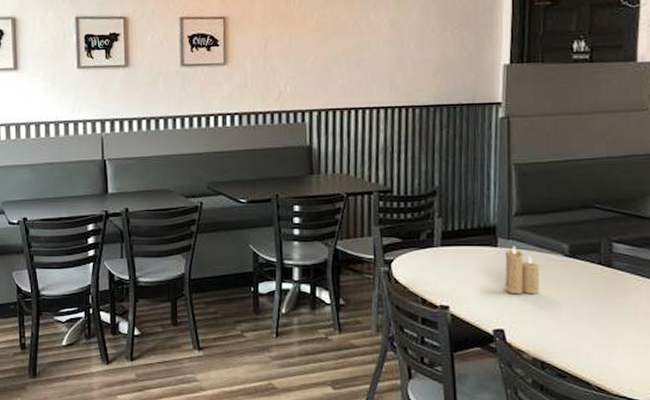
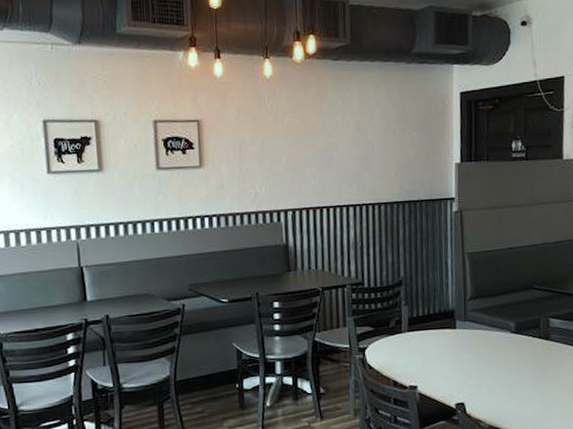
candle: present [504,245,540,293] -> none [462,326,493,370]

